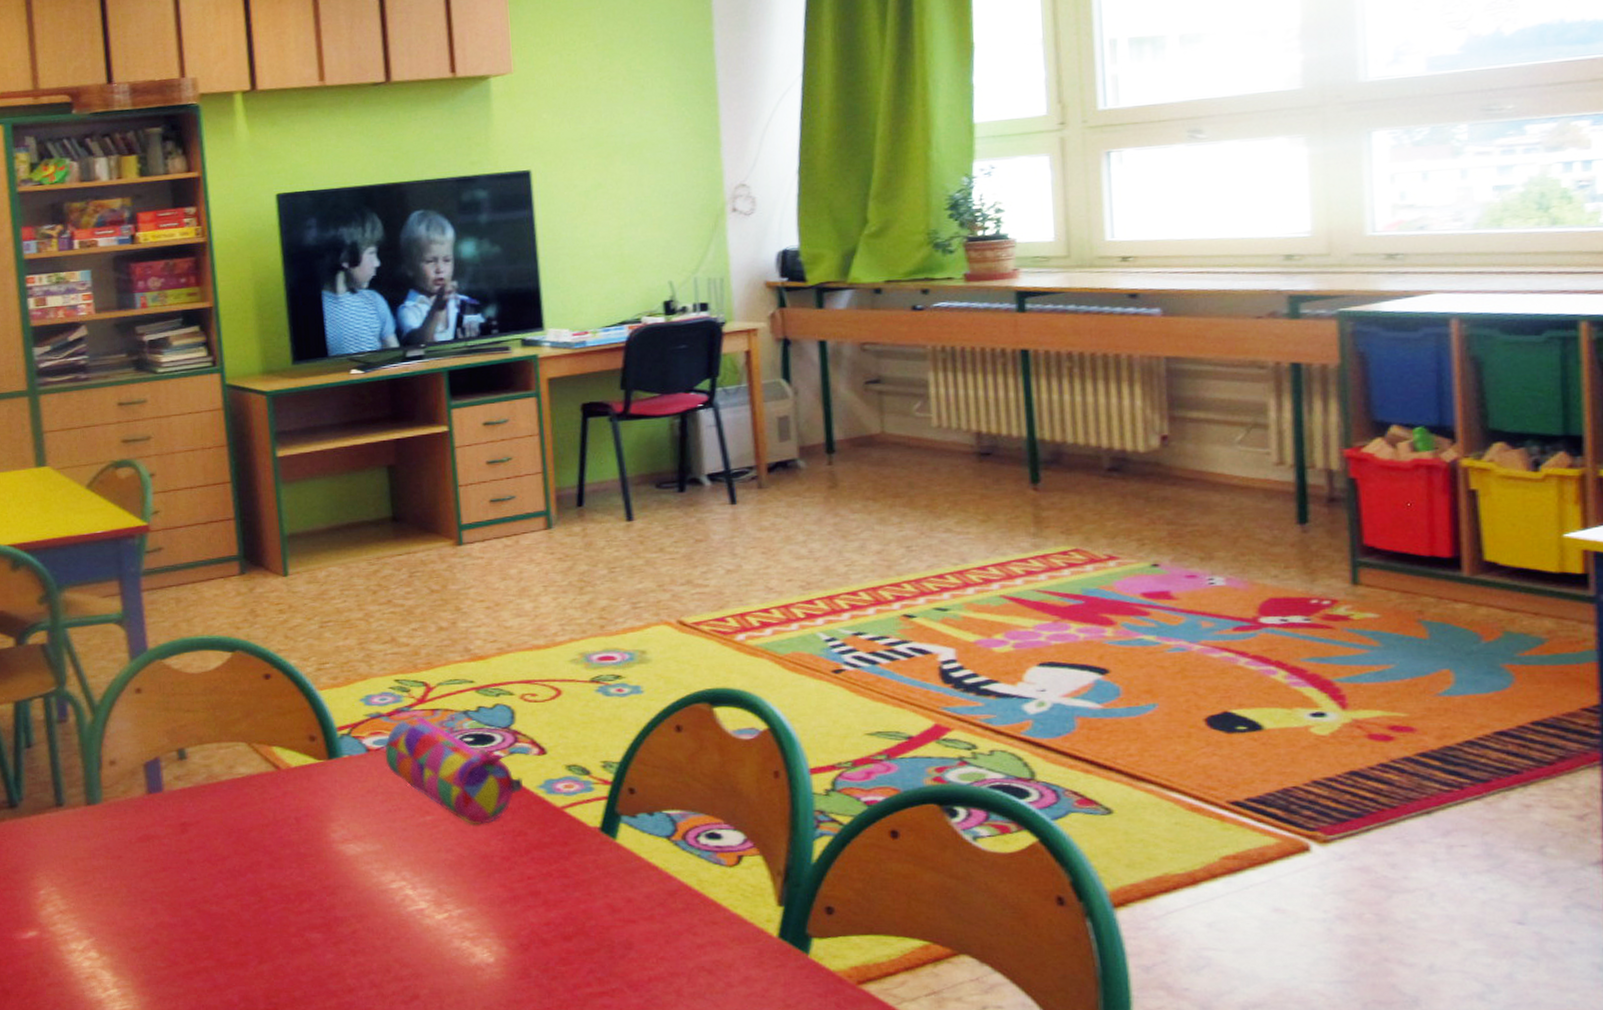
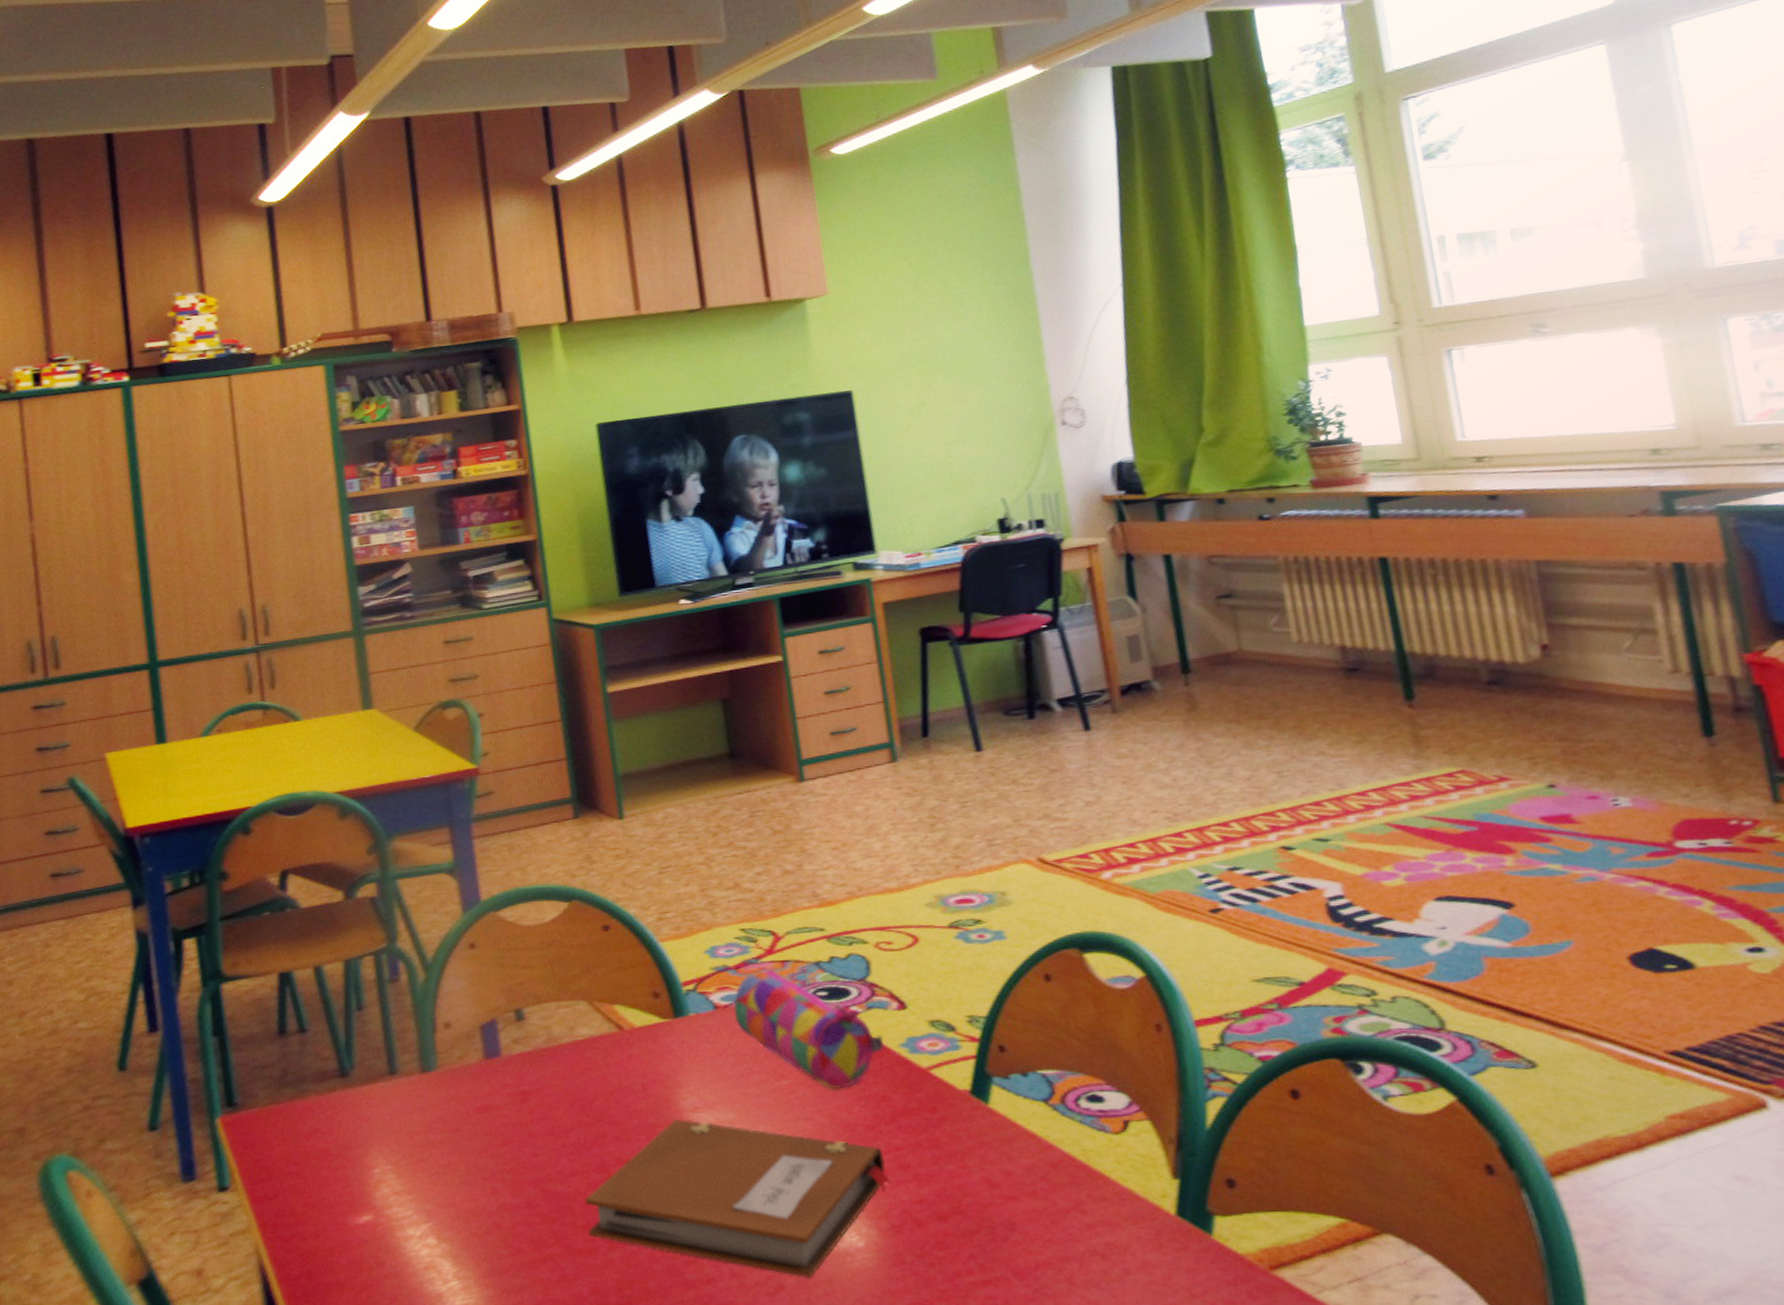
notebook: none [239,850,522,989] -> present [585,1119,891,1279]

